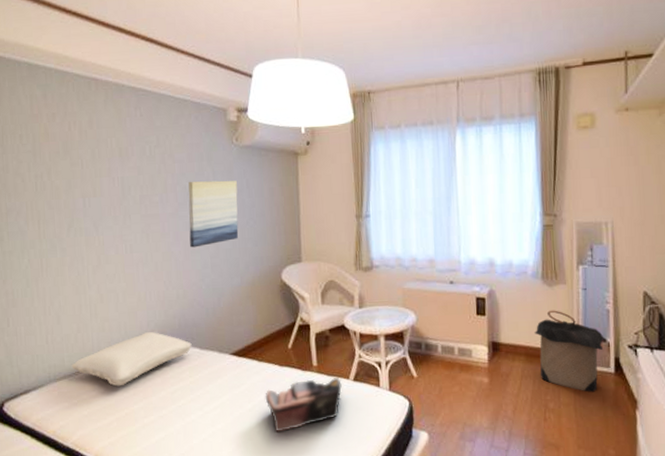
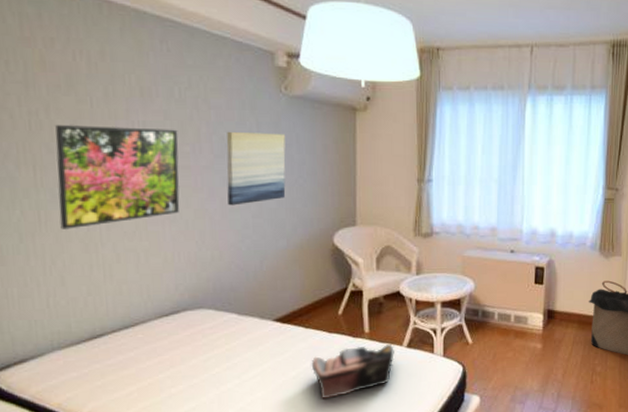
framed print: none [55,182,151,274] -> present [55,125,180,229]
pillow: present [71,331,192,387] -> none [80,295,229,355]

